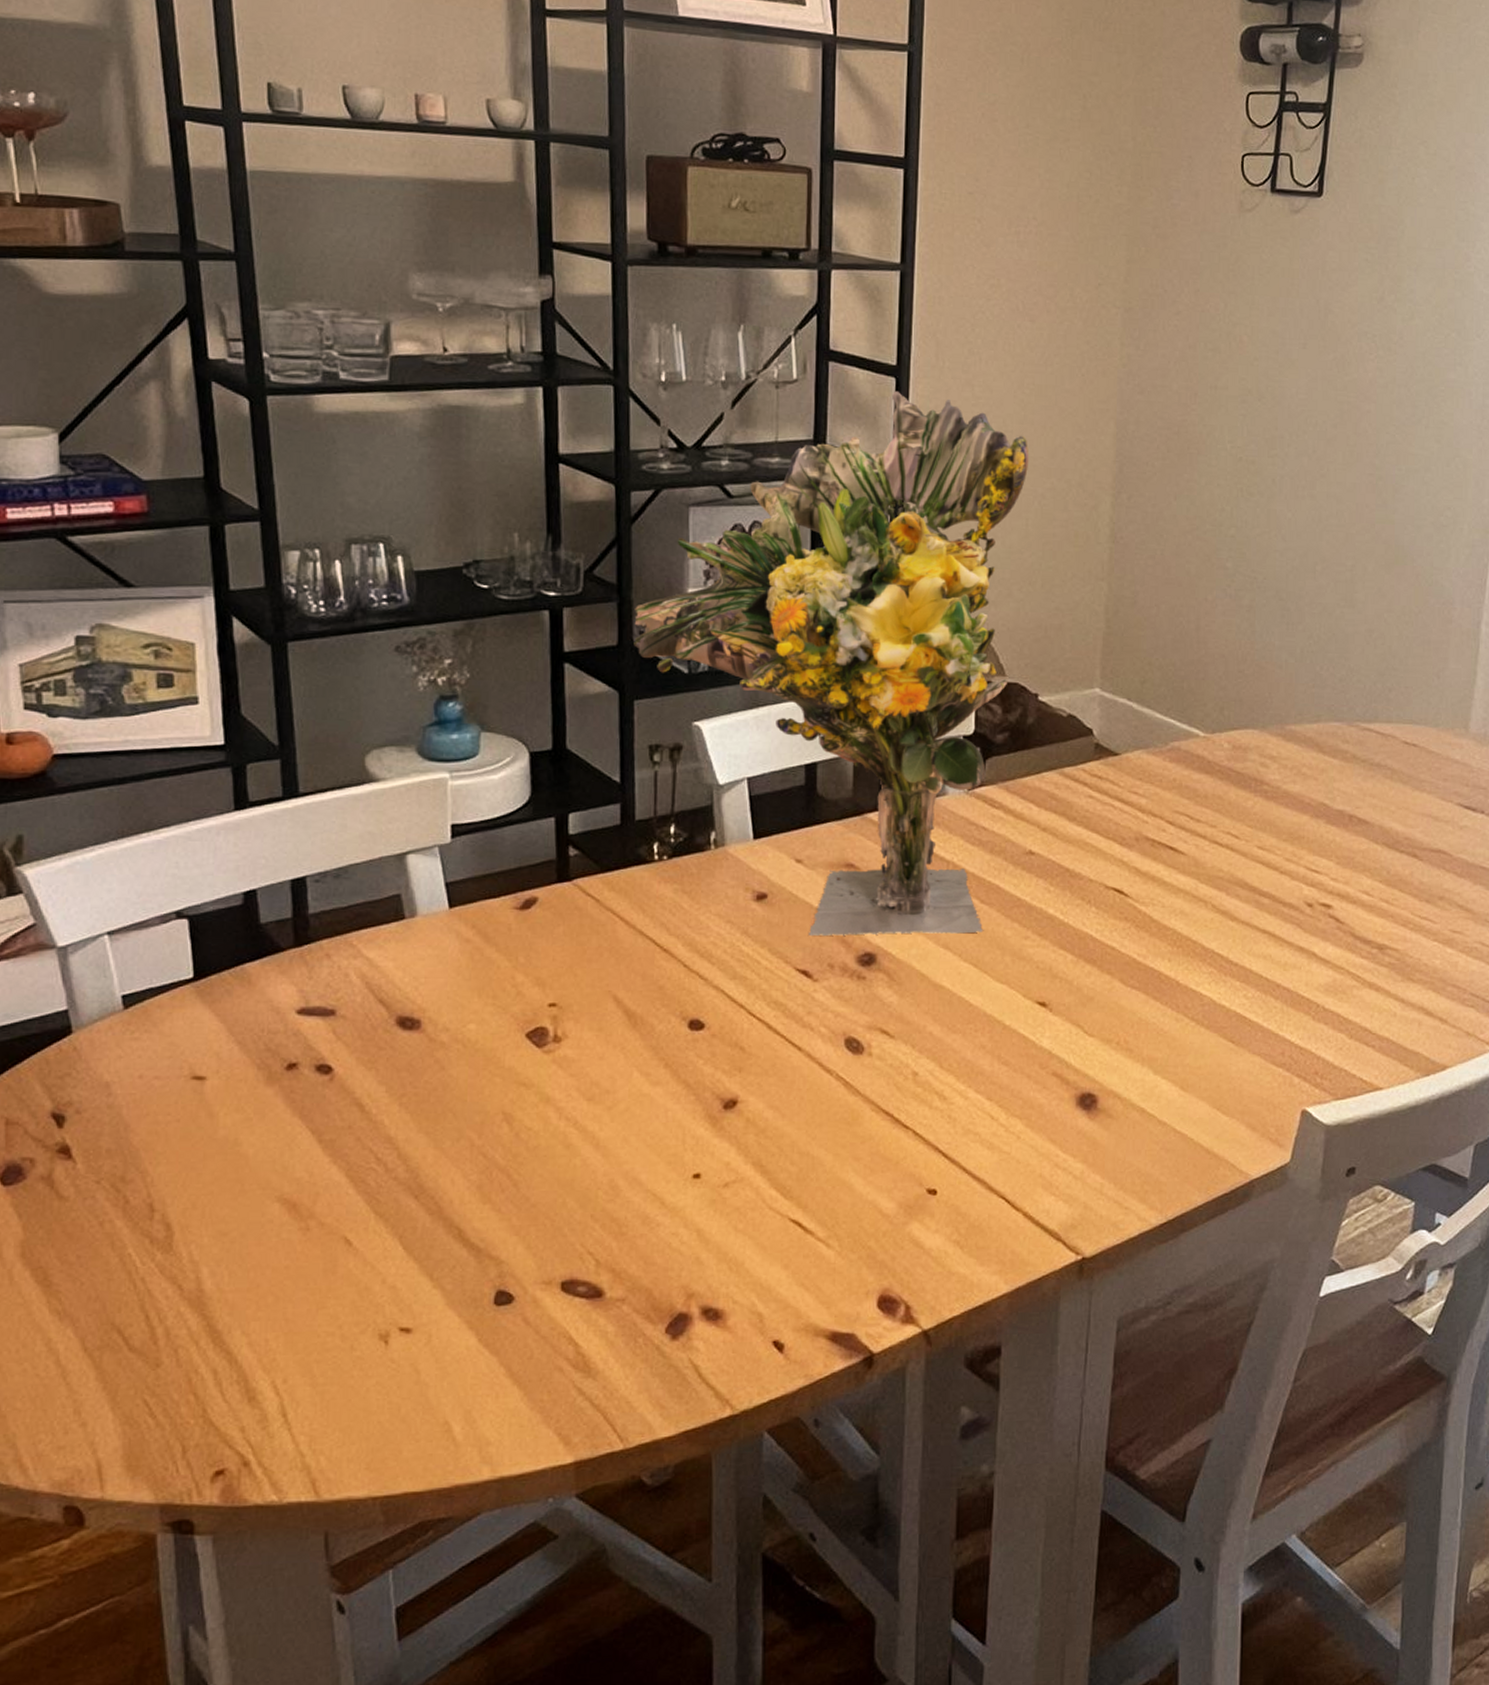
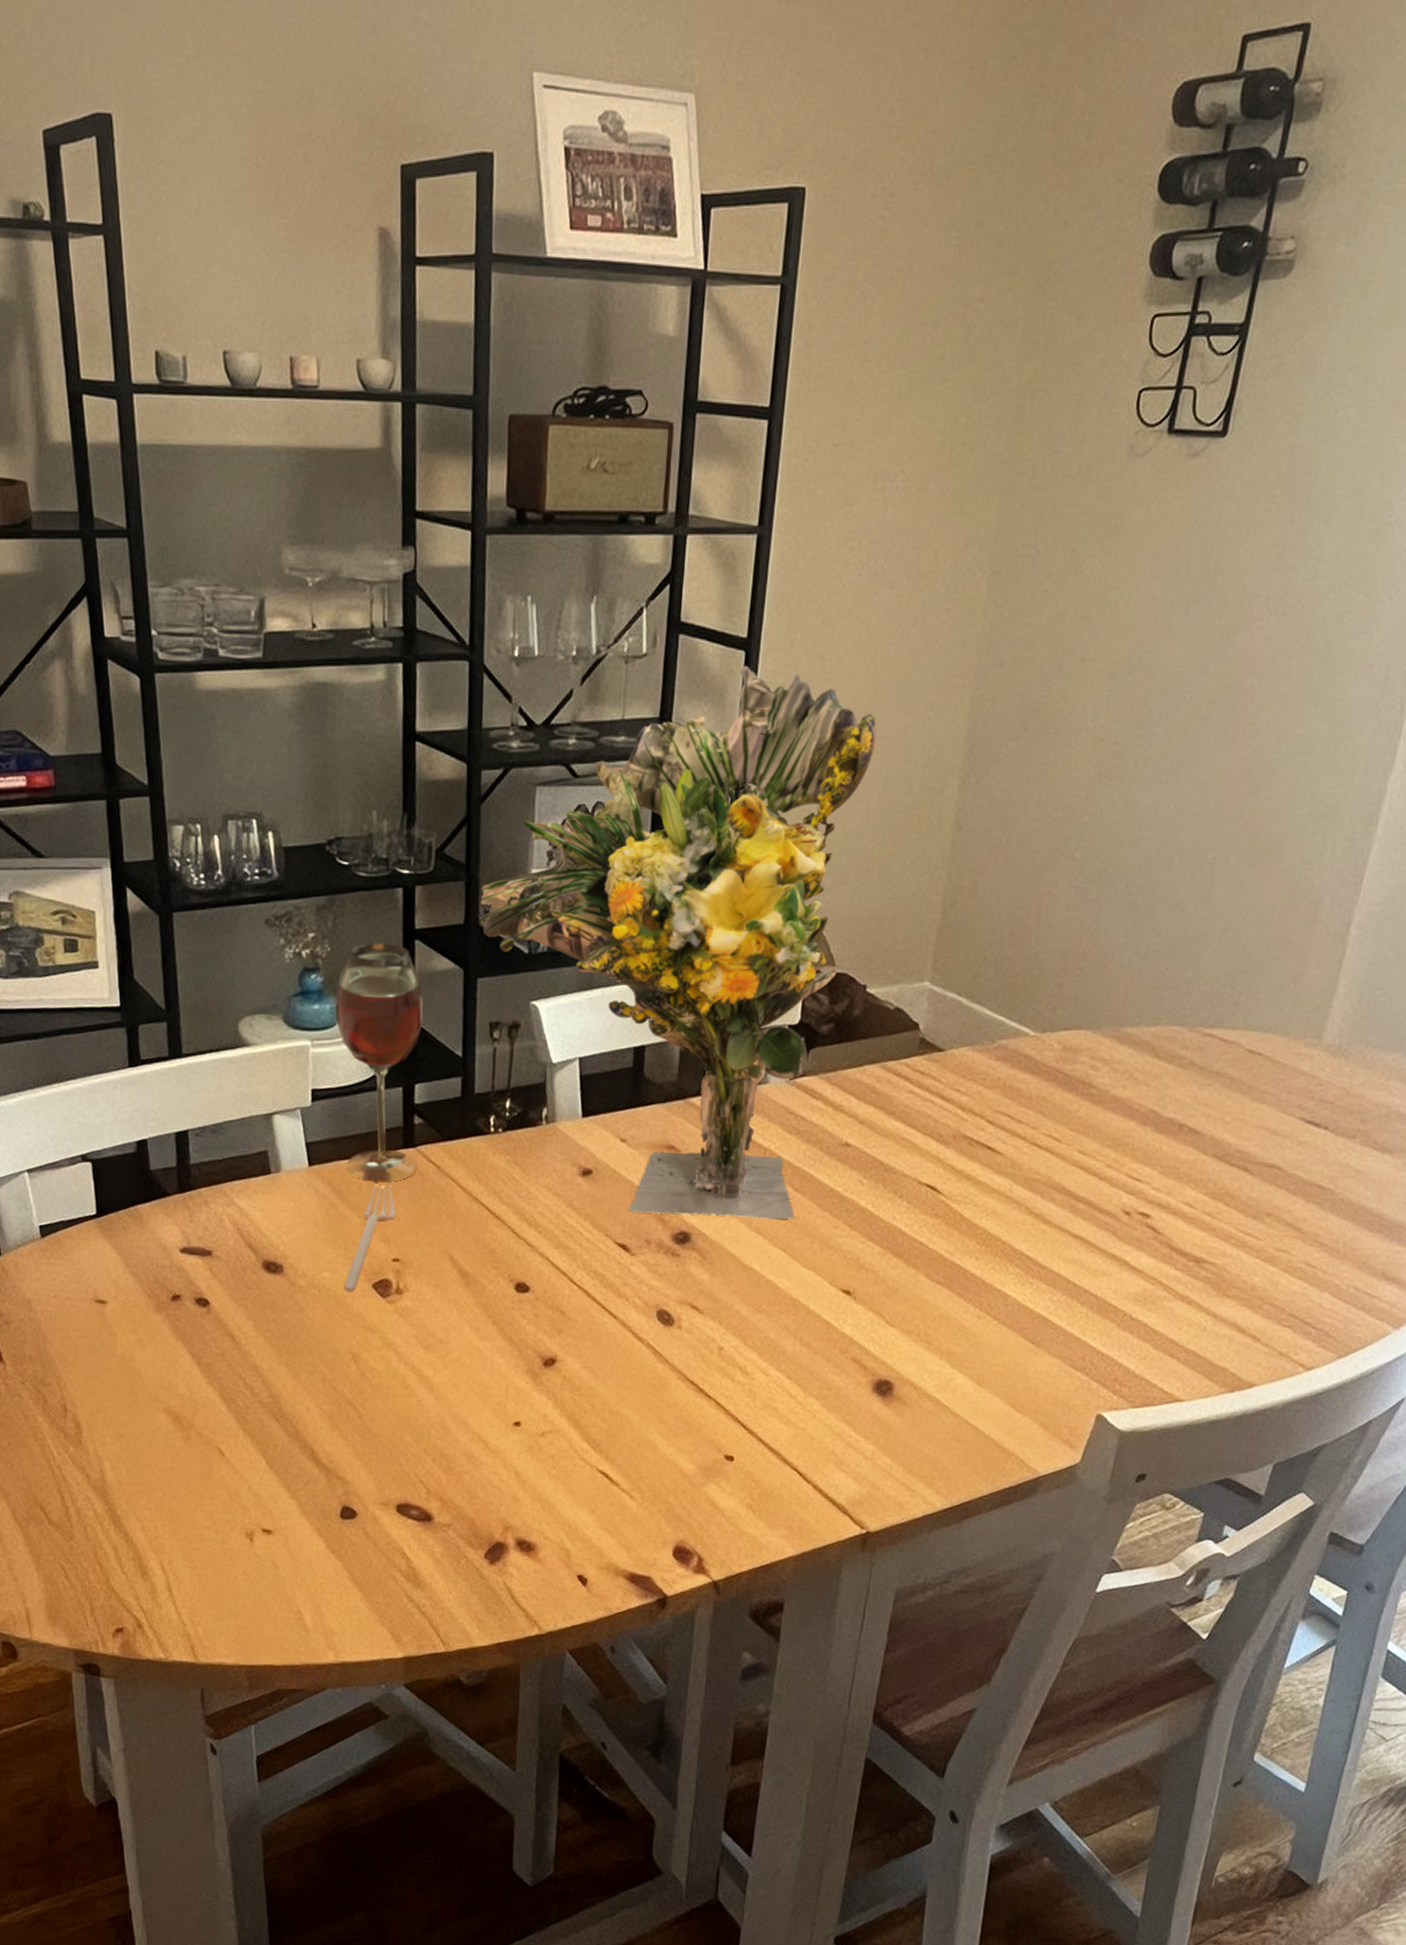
wineglass: none [476,667,576,921] -> present [335,942,424,1183]
fork: none [492,924,551,1044] -> present [343,1184,396,1292]

